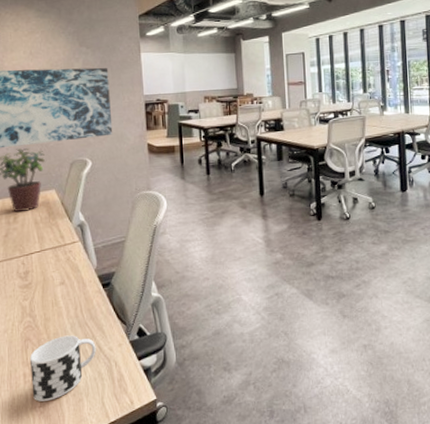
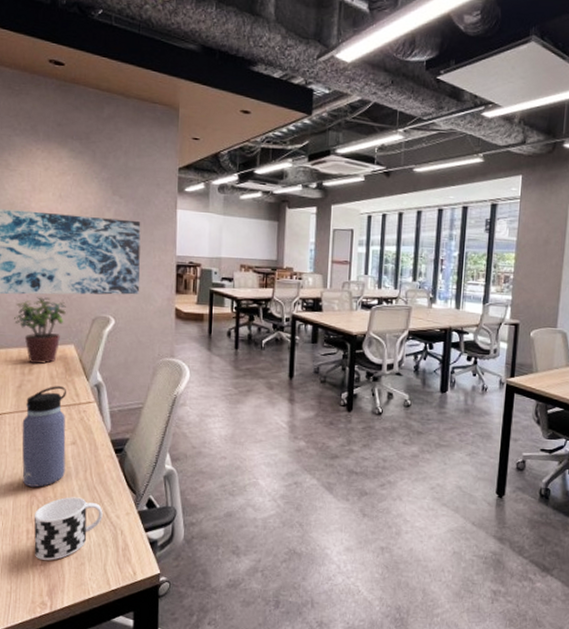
water bottle: none [11,230,56,331] -> present [22,386,67,487]

